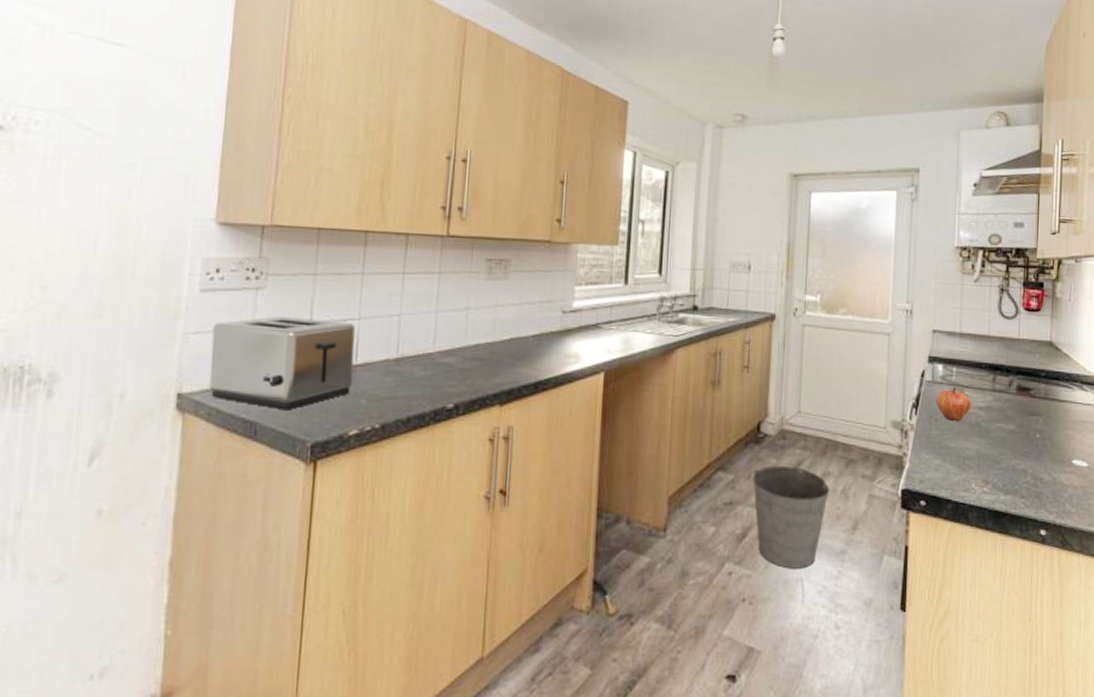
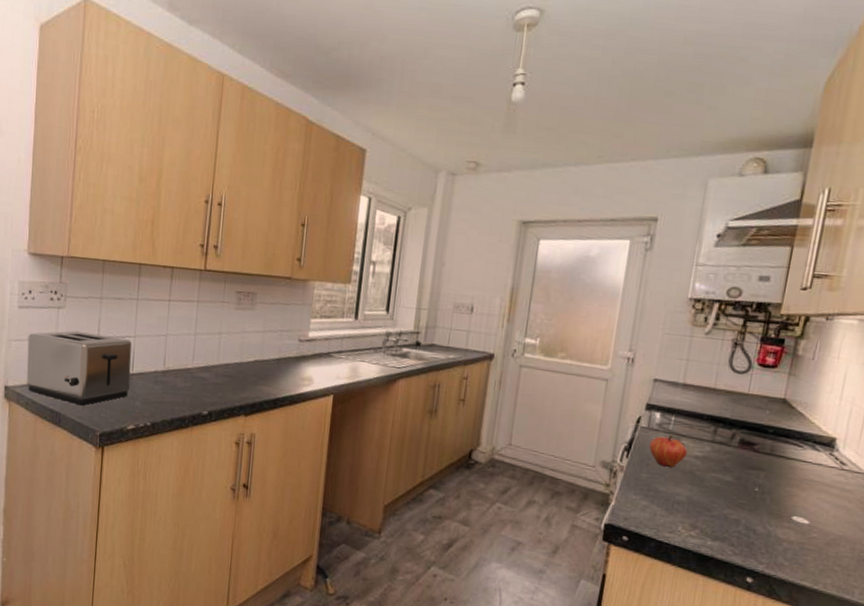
bucket: present [752,466,830,569] -> none [461,489,534,581]

